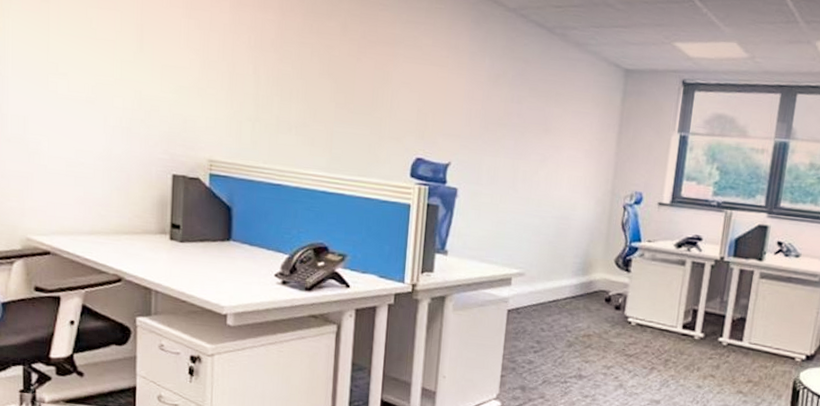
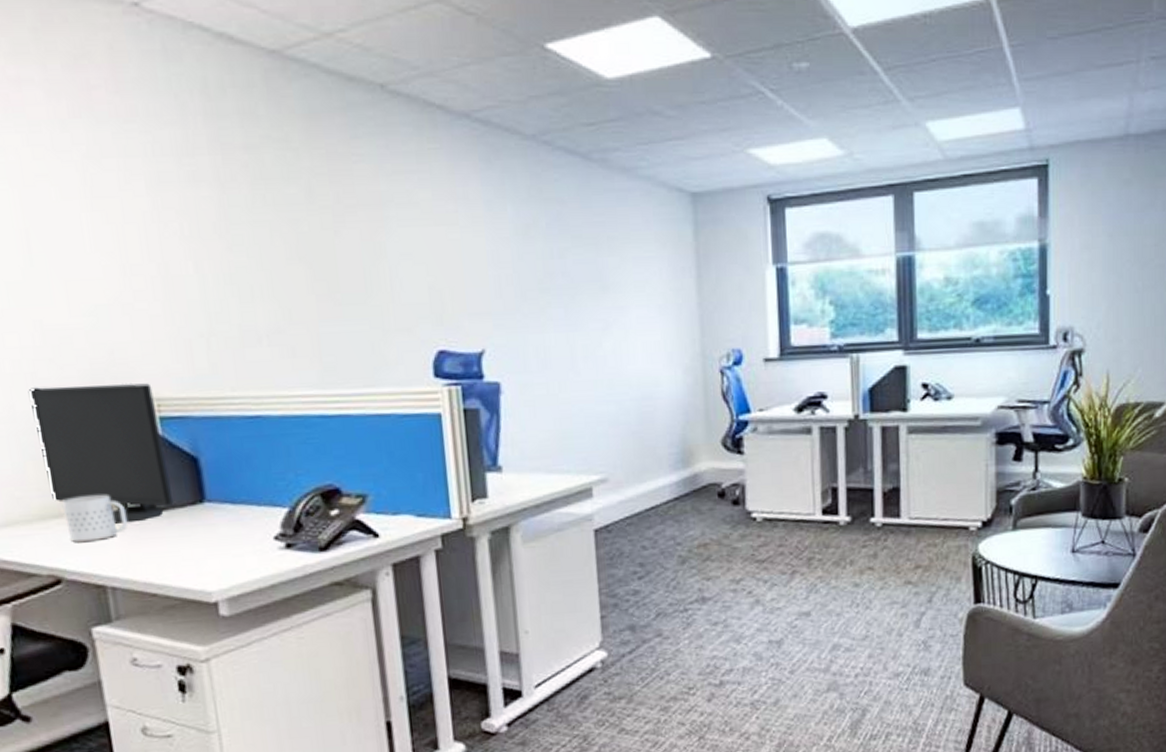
computer monitor: none [123,138,209,246] -> present [28,383,174,524]
mug: none [131,221,175,256] -> present [61,495,128,543]

